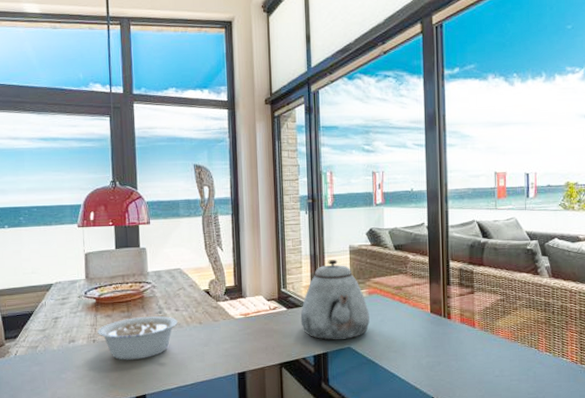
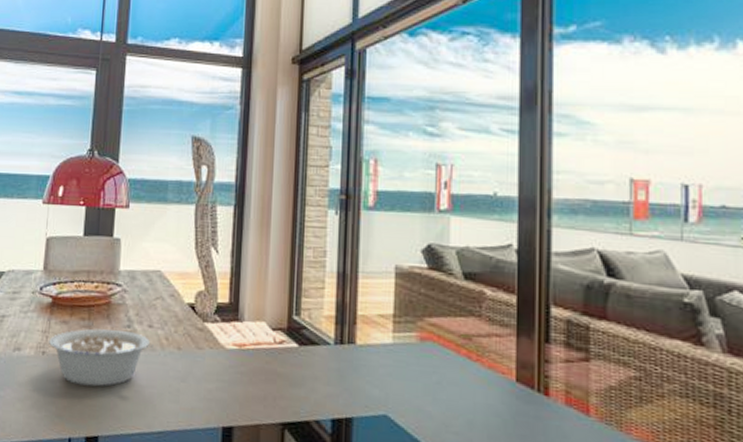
teapot: present [300,260,370,341] -> none [316,283,419,404]

